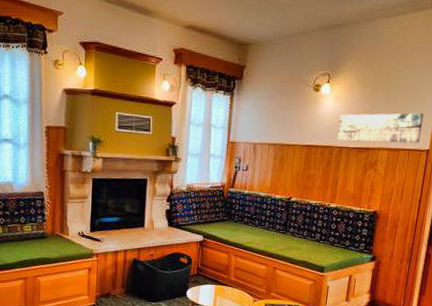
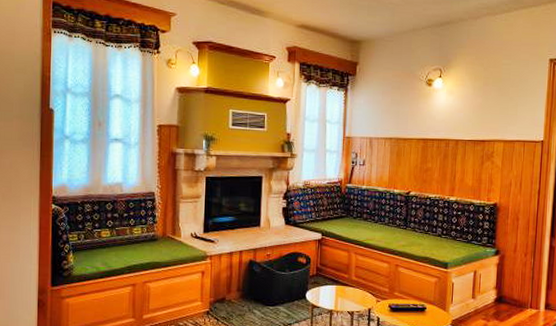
wall art: present [337,113,424,143] -> none [452,105,536,135]

